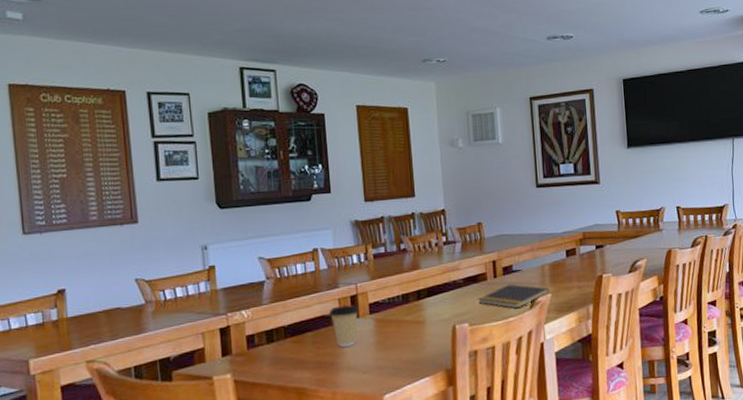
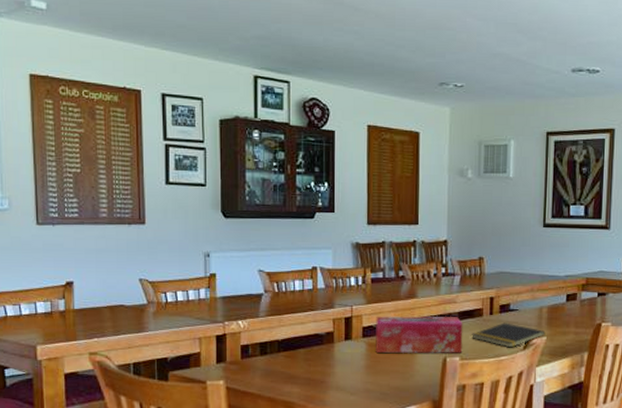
coffee cup: present [329,305,359,347] -> none [322,326,352,367]
tissue box: none [381,283,471,328] -> present [375,316,463,353]

